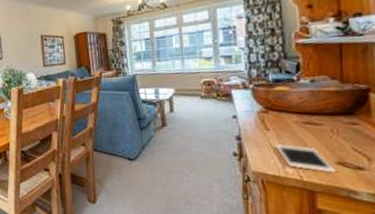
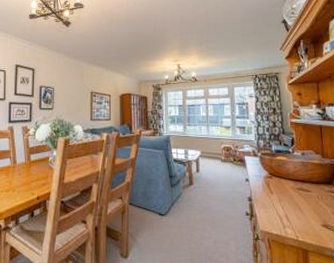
cell phone: present [275,144,336,173] -> none [278,207,322,234]

